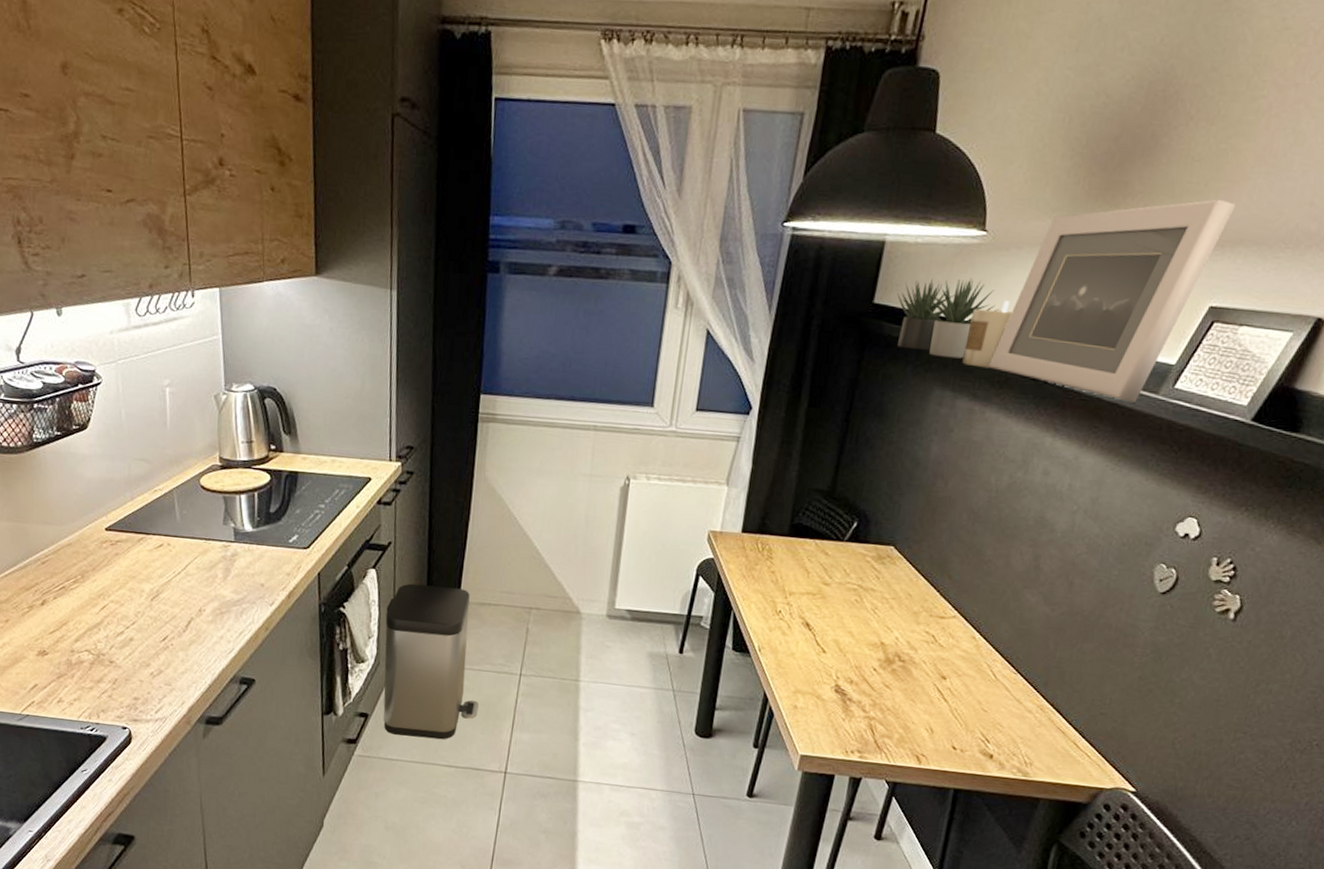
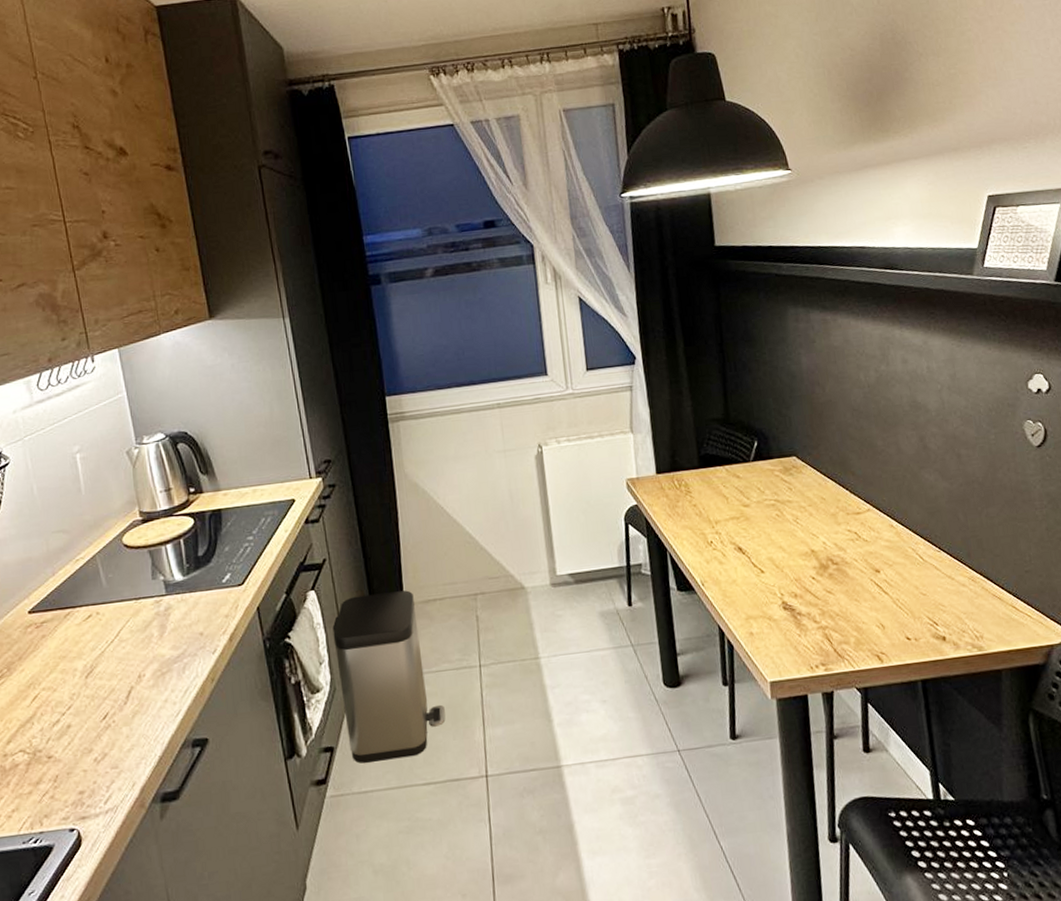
succulent plant: present [896,277,1000,359] -> none [733,209,822,281]
candle: present [962,300,1013,369] -> none [799,222,833,283]
picture frame: present [987,199,1237,403] -> none [826,111,979,286]

